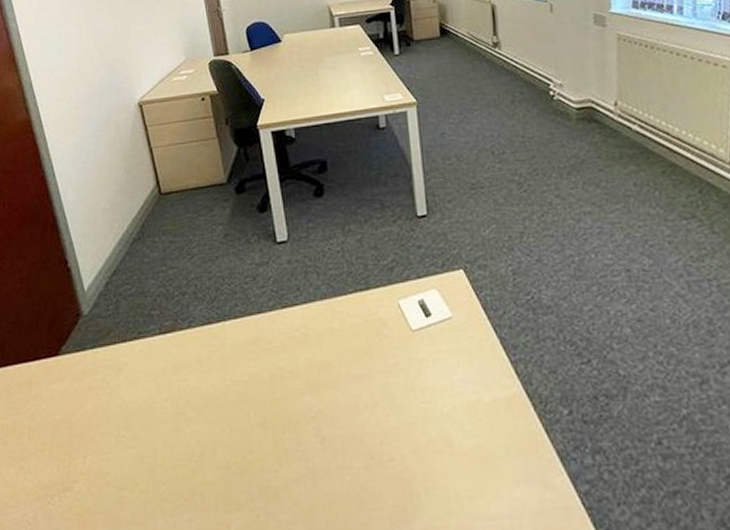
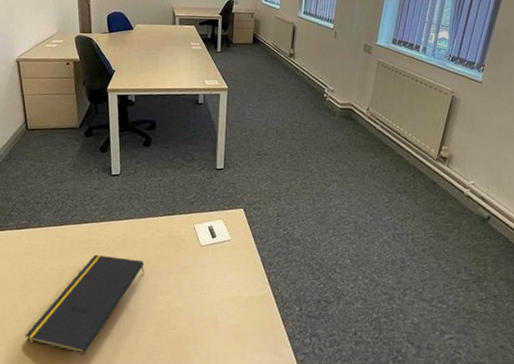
notepad: none [186,359,339,511] -> present [25,254,145,355]

